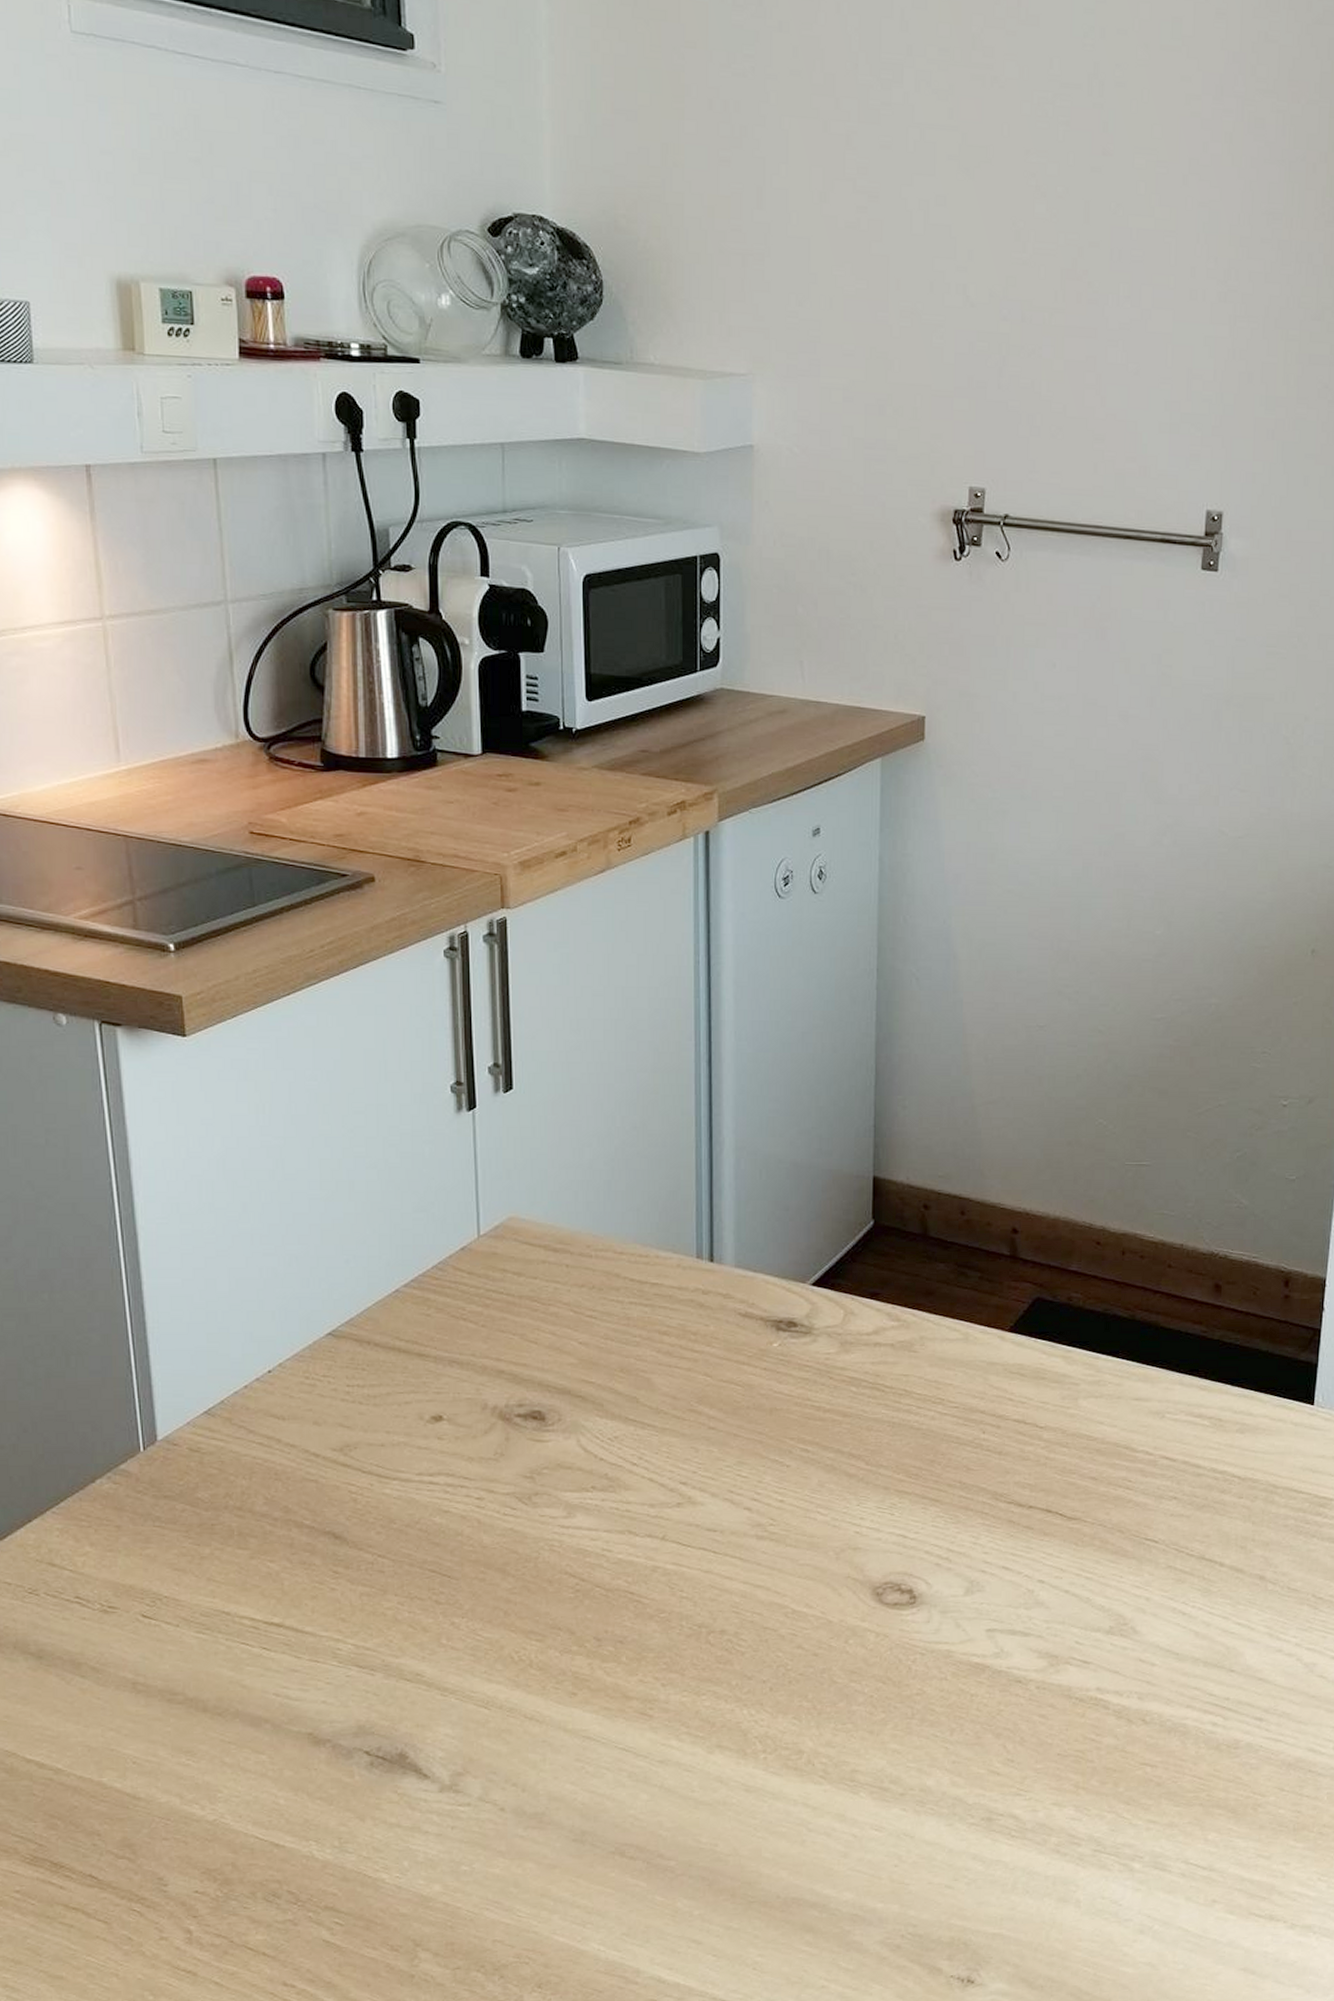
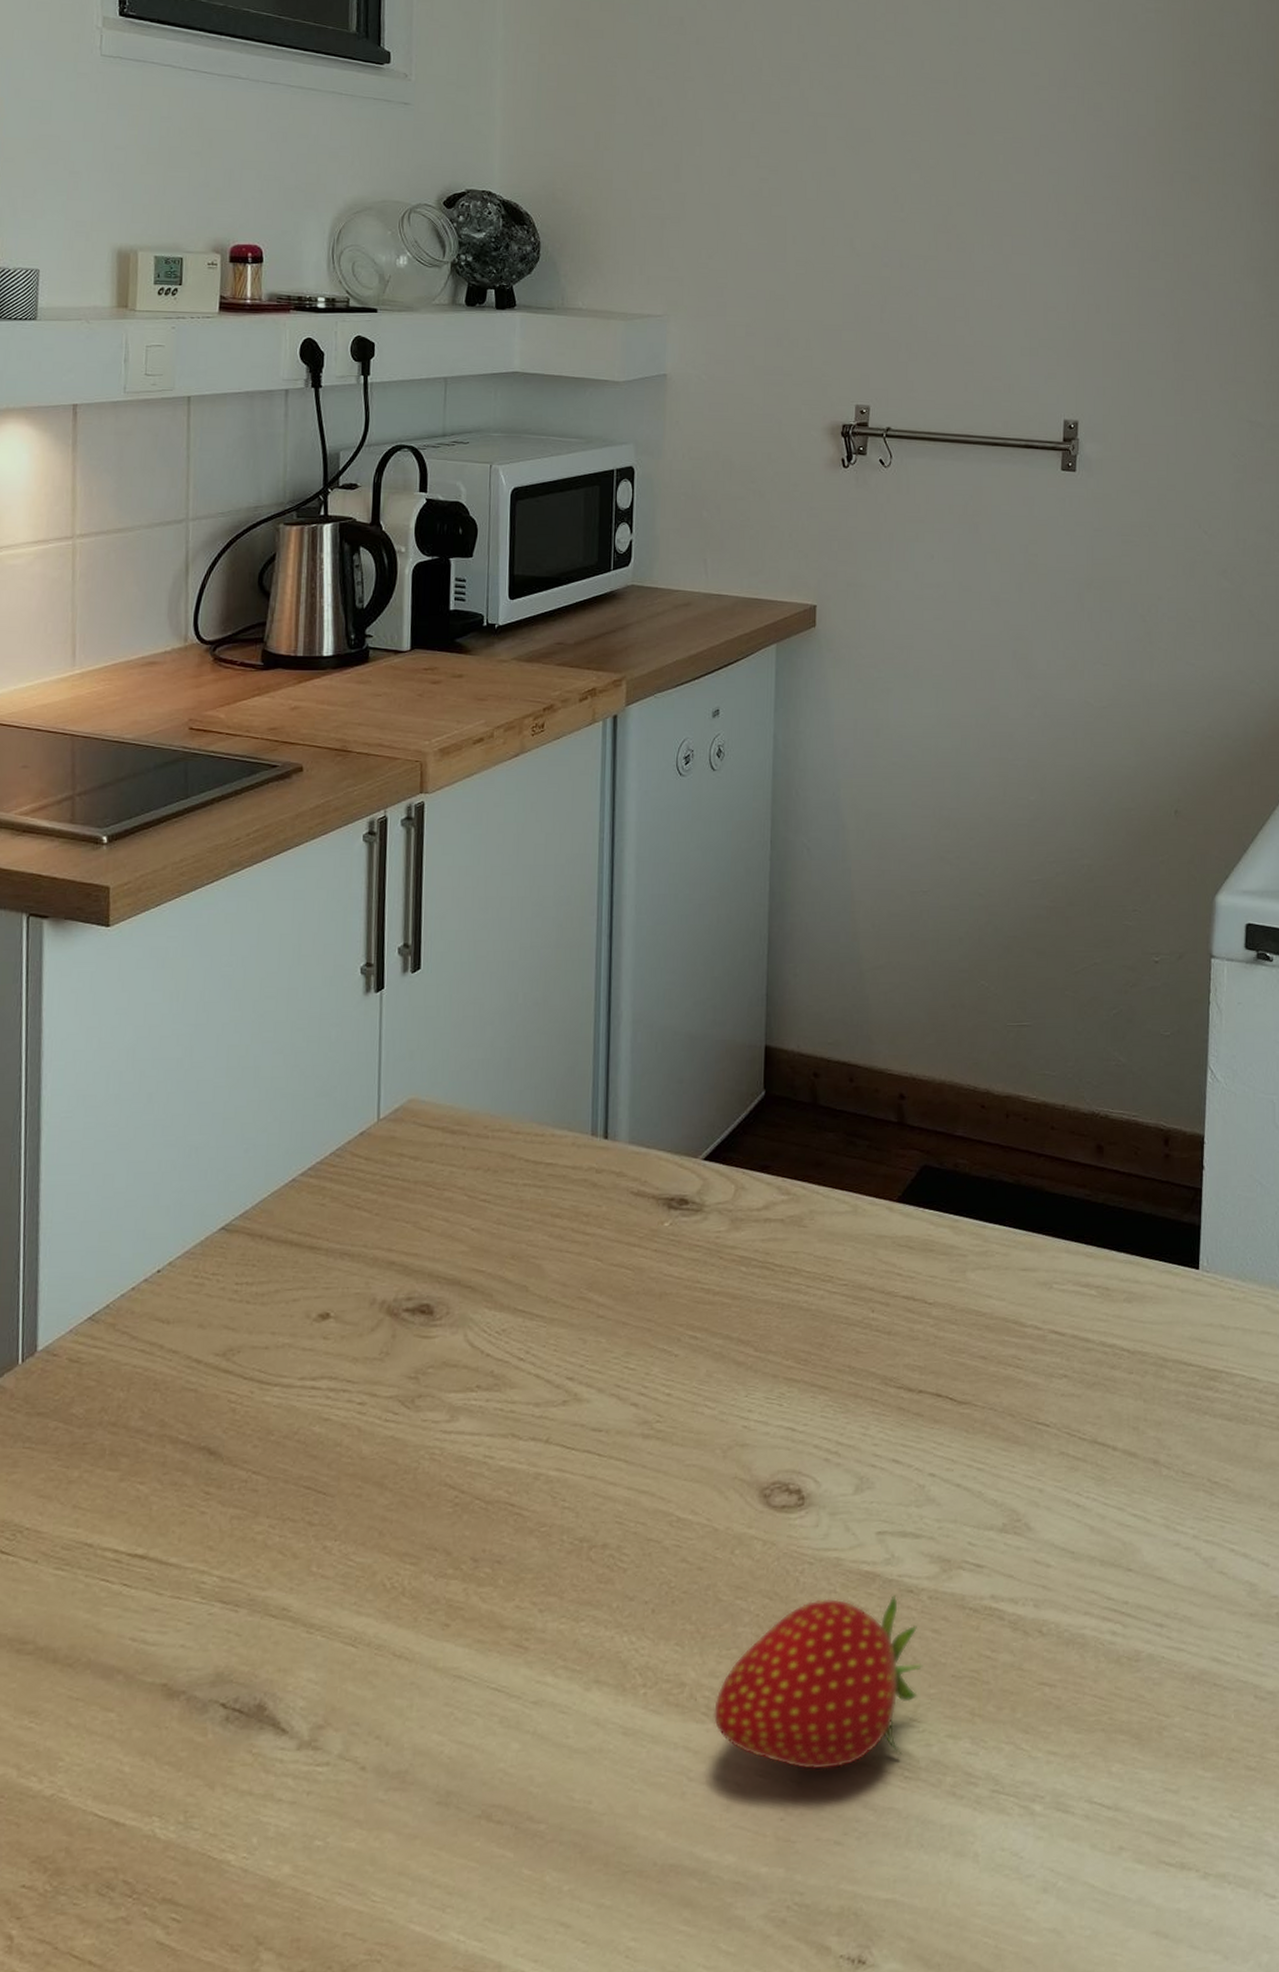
fruit: none [831,1684,1030,1827] -> present [714,1595,923,1770]

